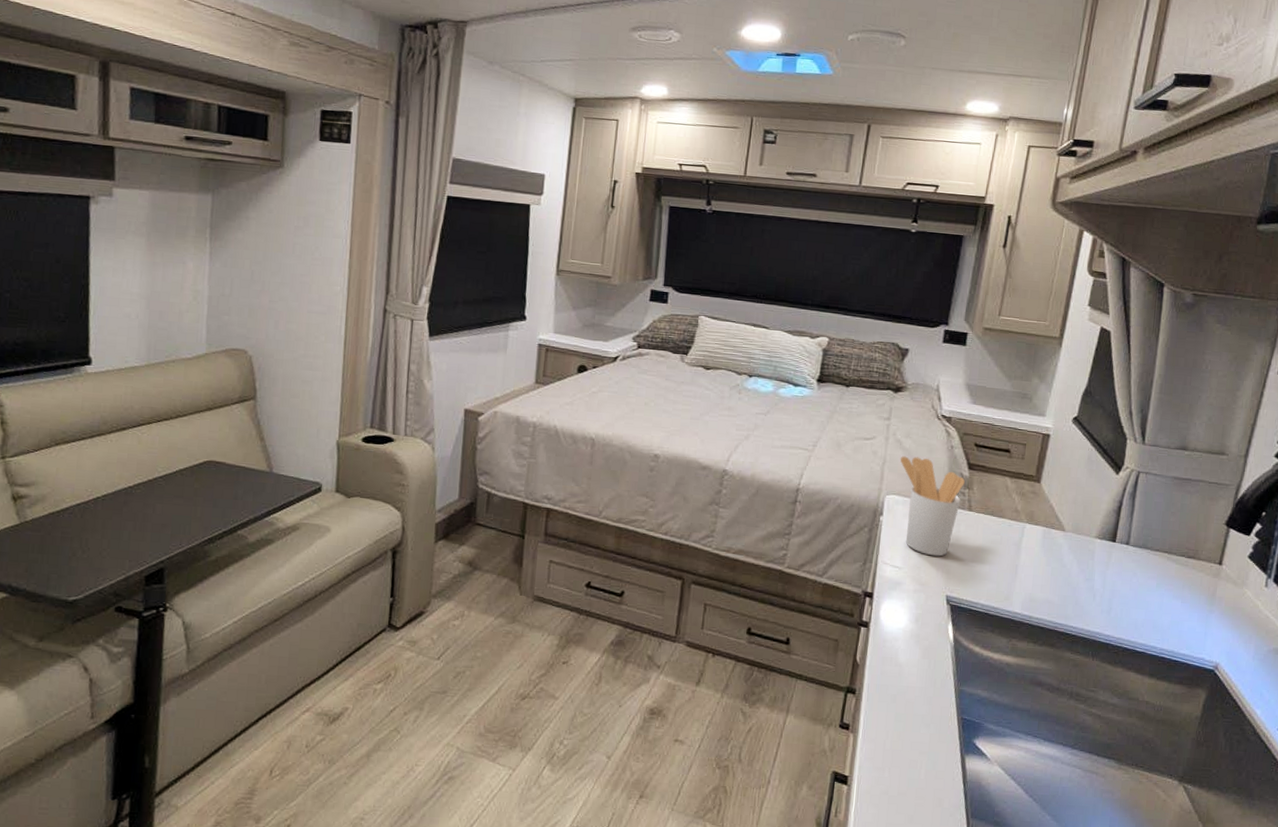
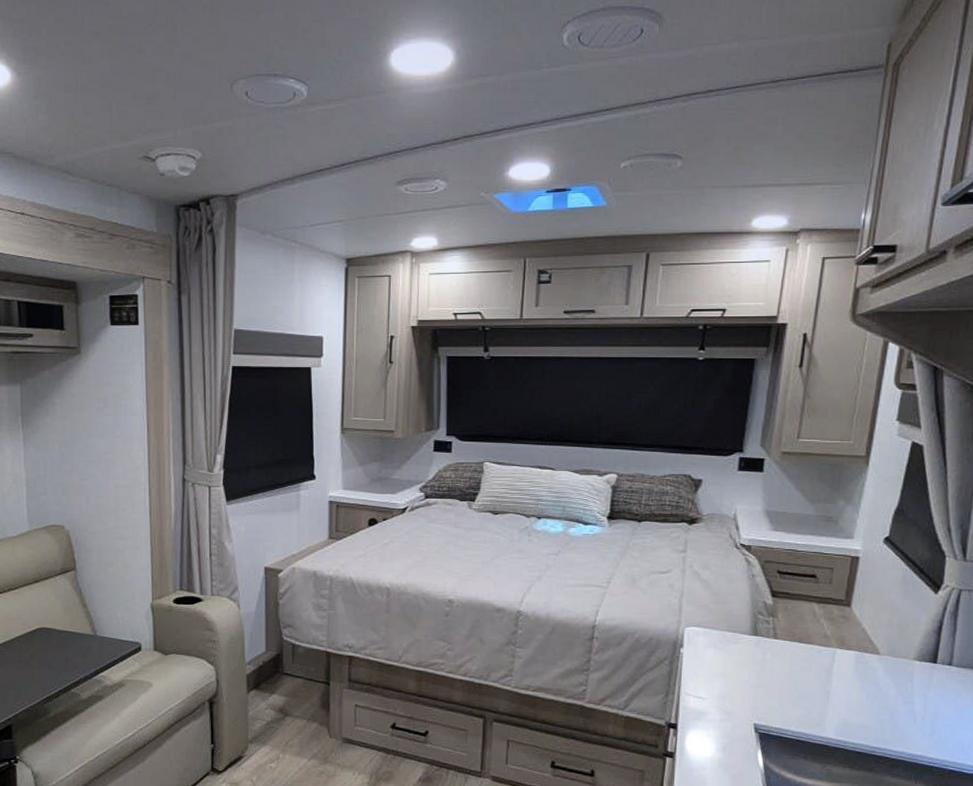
utensil holder: present [900,456,965,557] -> none [698,587,768,686]

